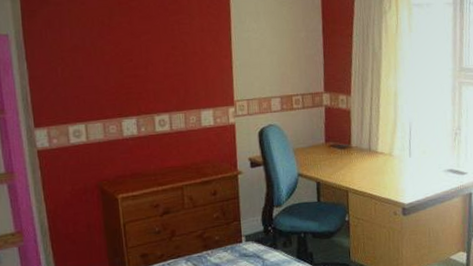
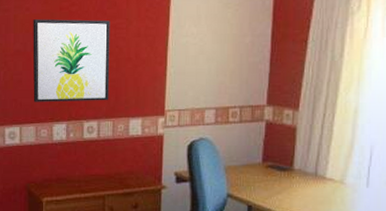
wall art: none [90,13,179,98] -> present [33,19,110,102]

